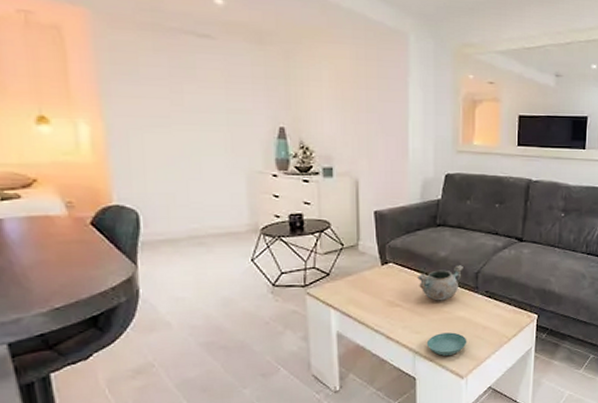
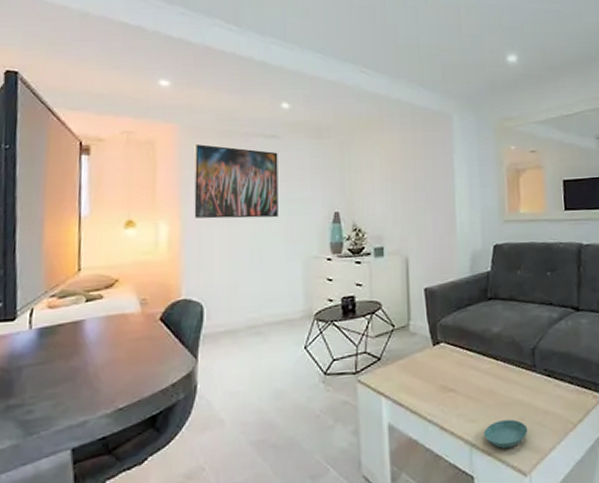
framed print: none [111,36,217,128] -> present [194,144,278,219]
decorative bowl: present [417,265,463,301] -> none [470,341,518,383]

